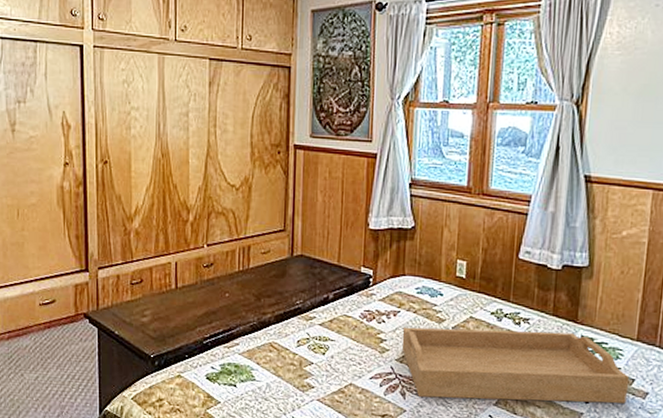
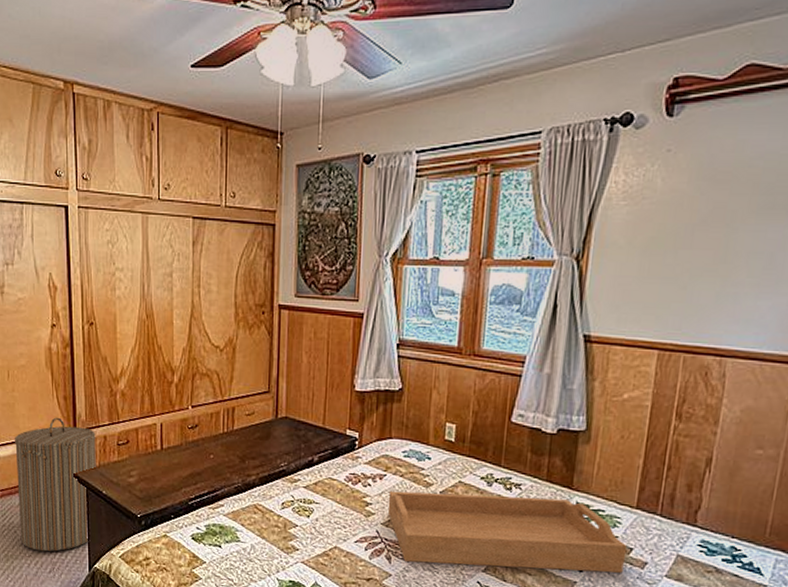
laundry hamper: none [24,256,108,395] -> present [15,417,96,552]

